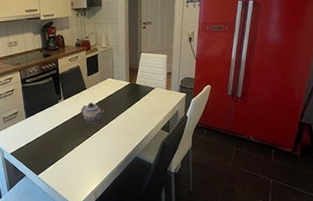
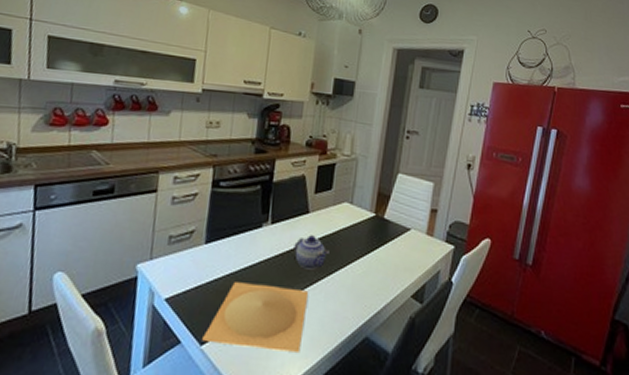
plate: none [37,136,97,174] -> present [202,282,309,352]

